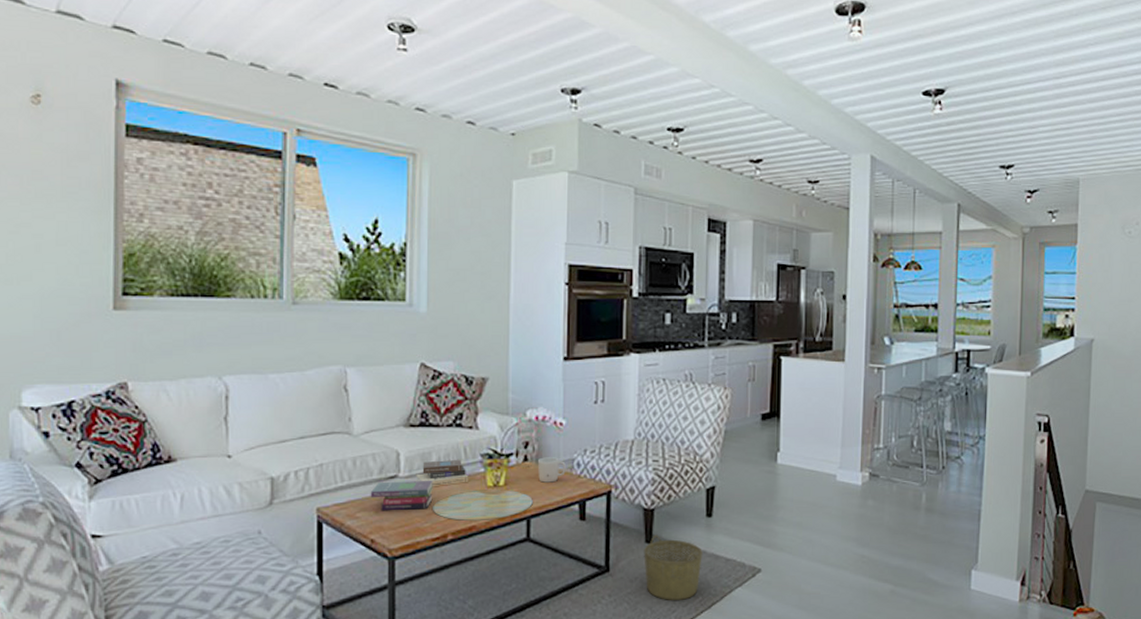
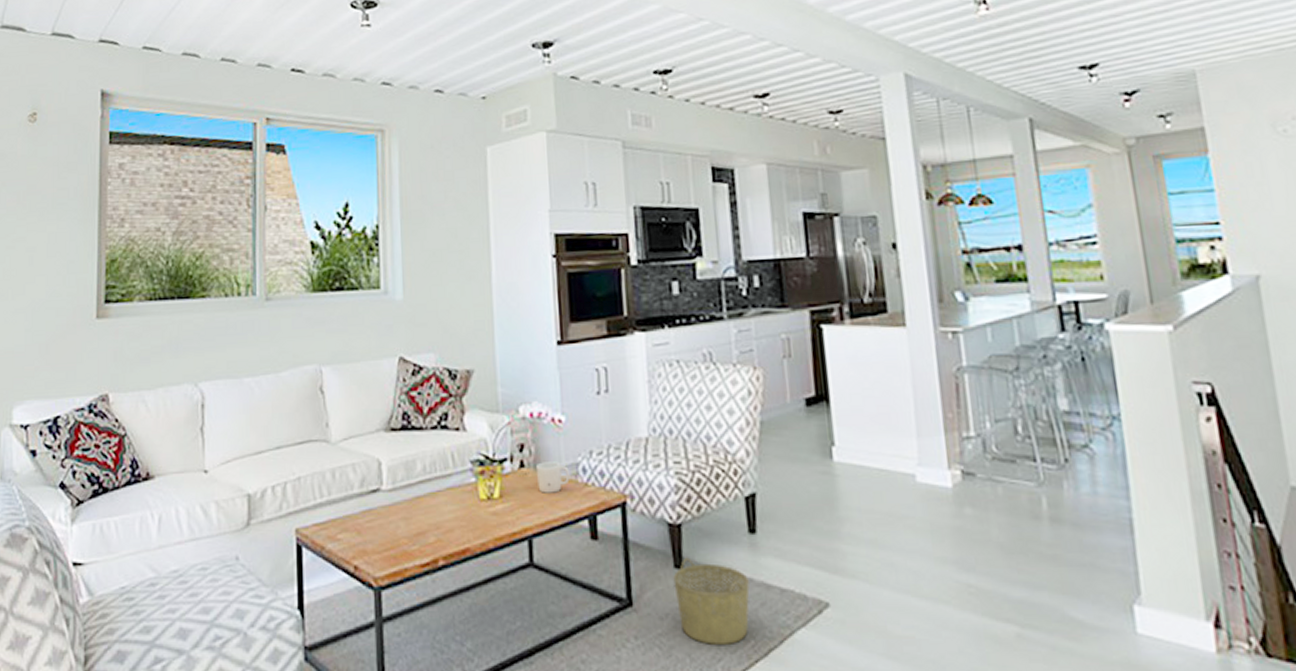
books: present [370,480,433,511] -> none [351,493,420,532]
books: present [416,460,469,487] -> none [400,468,459,502]
decorative tray: present [433,489,533,521] -> none [420,502,534,542]

